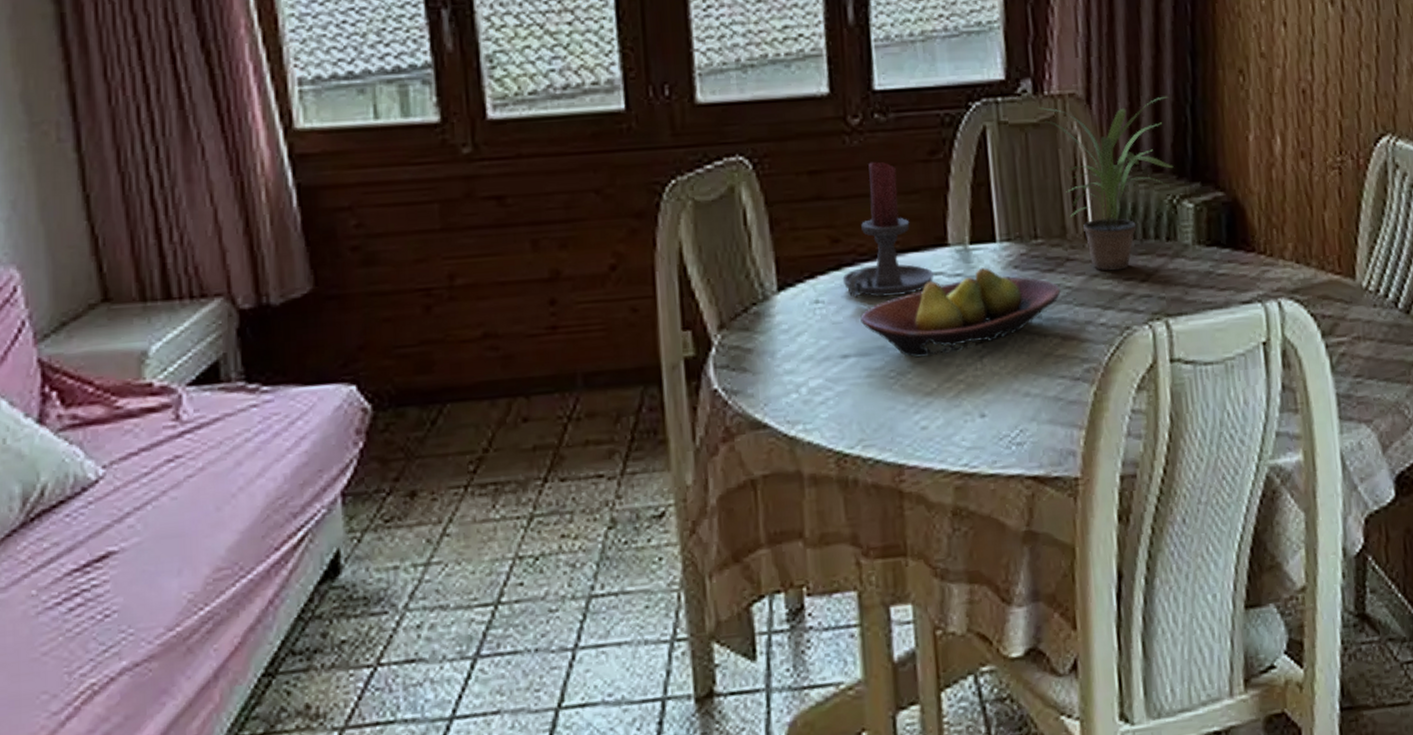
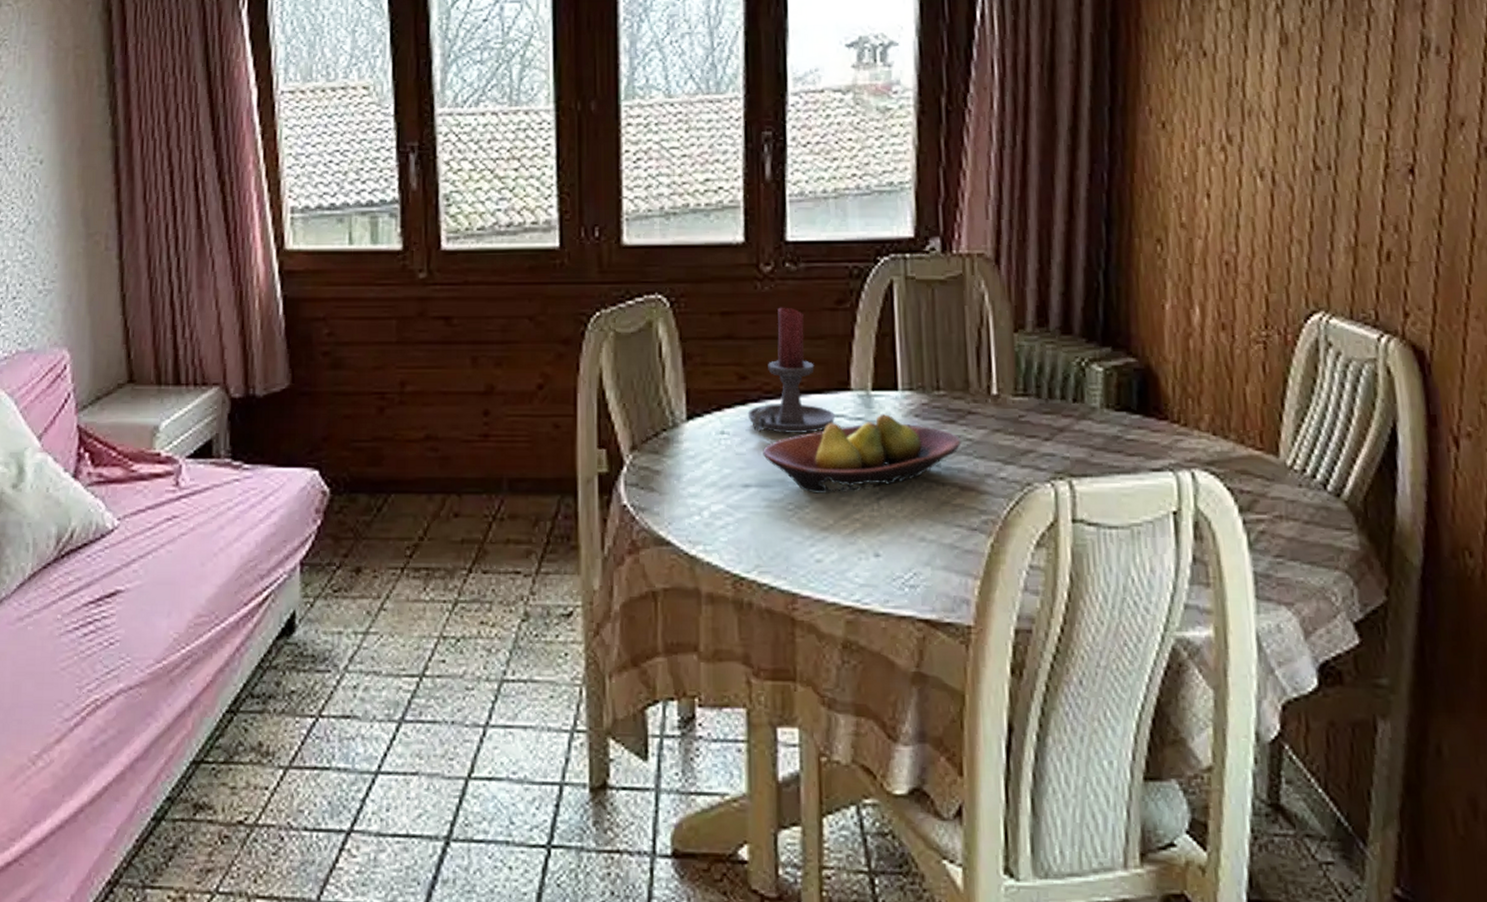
potted plant: present [1037,96,1174,271] -> none [945,260,1084,427]

